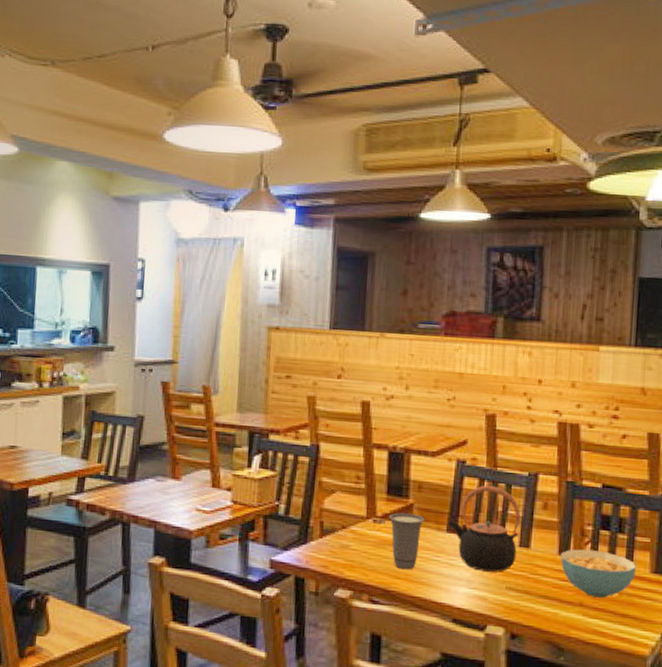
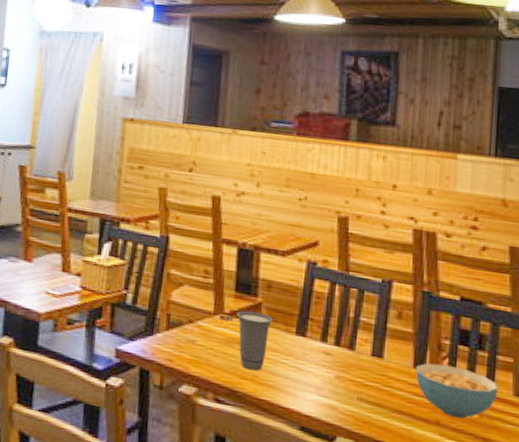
teapot: present [447,485,521,572] -> none [296,289,373,381]

